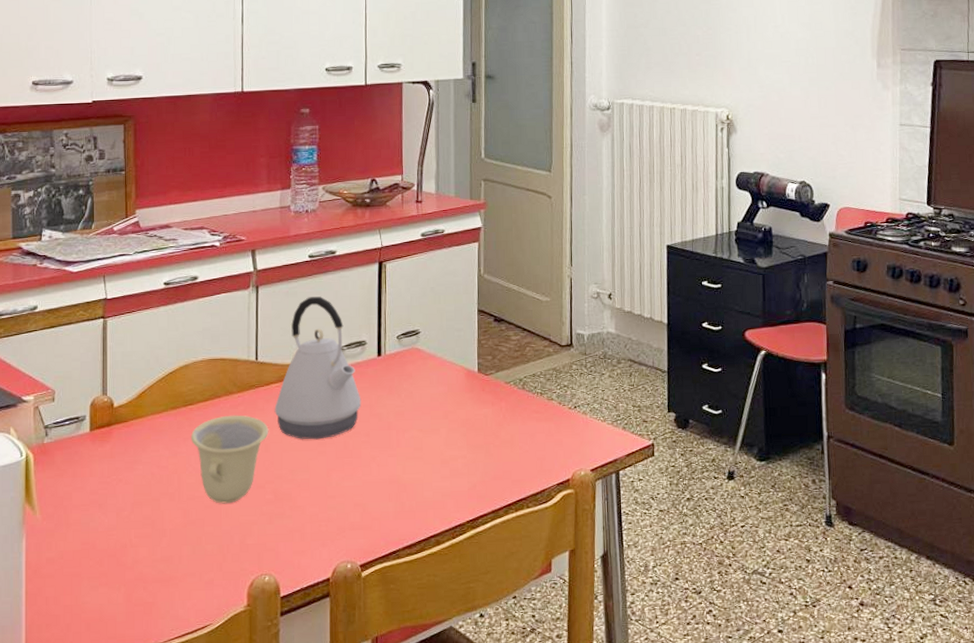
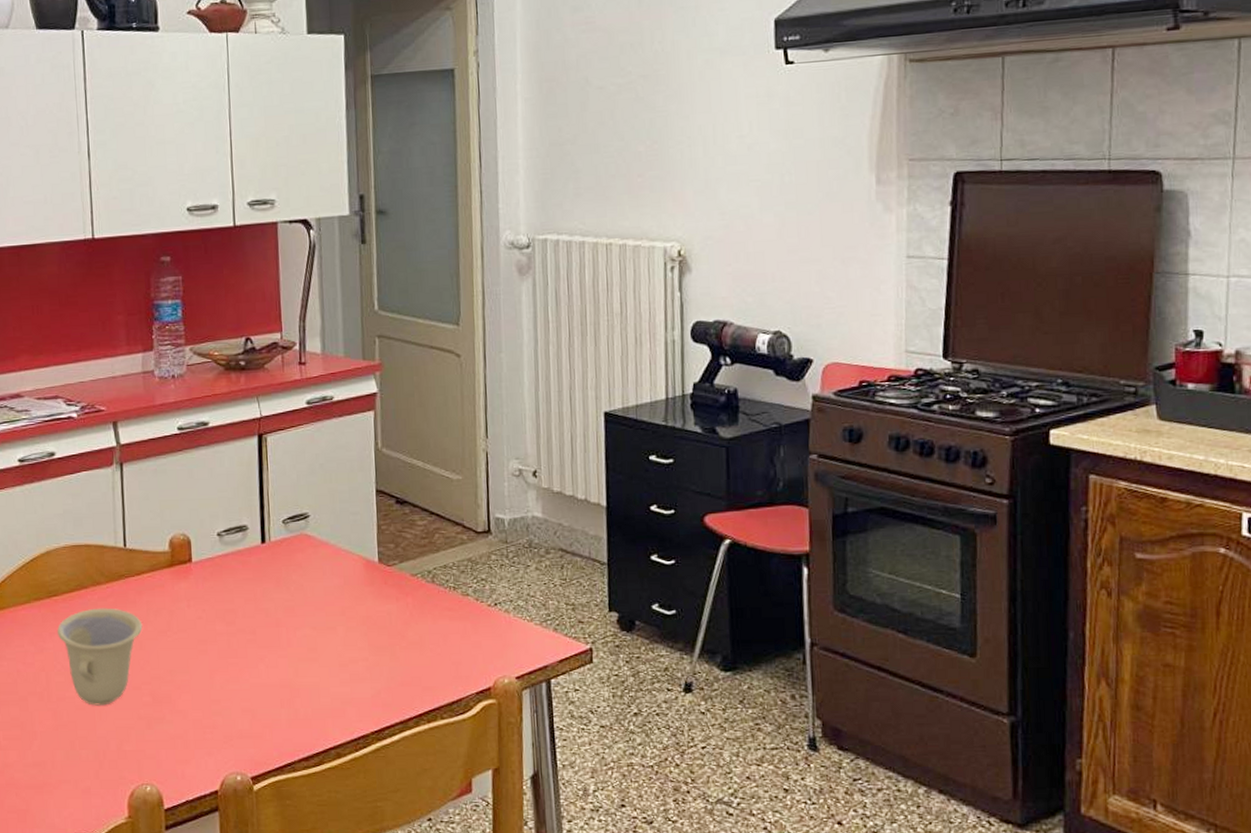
kettle: present [274,296,362,440] -> none [147,475,245,637]

